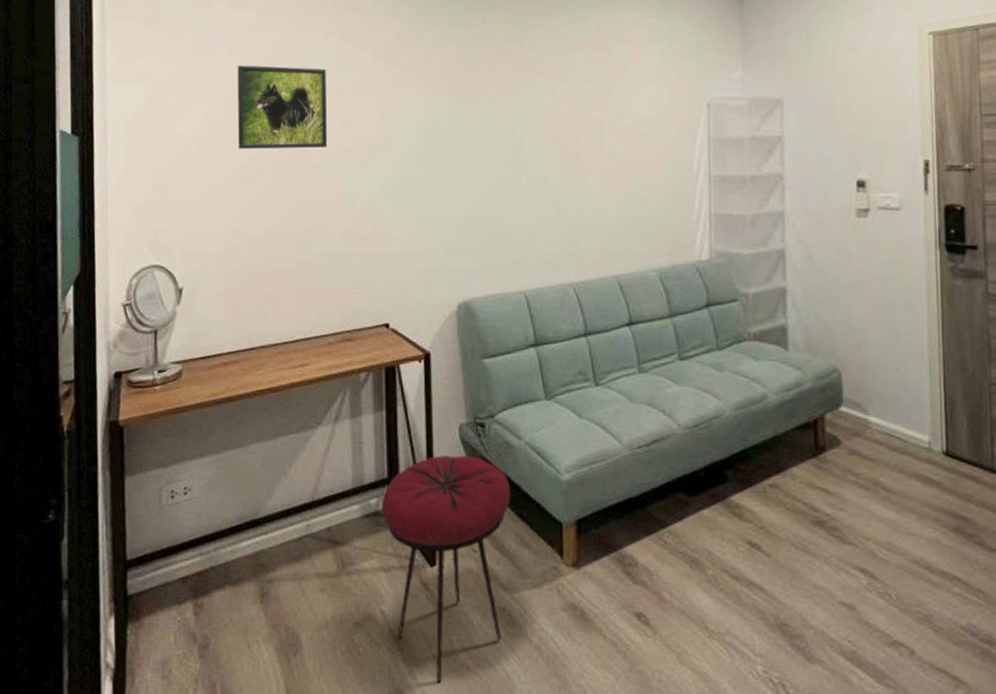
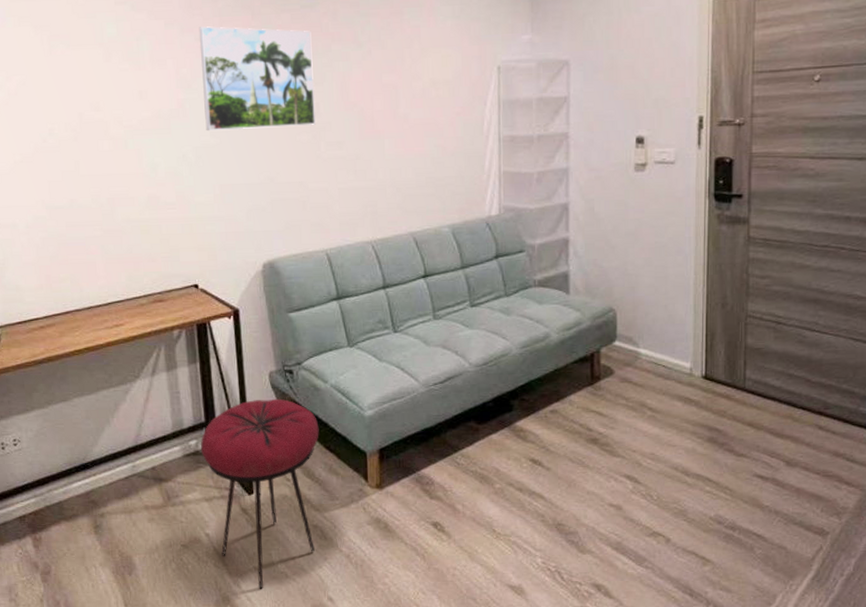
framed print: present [237,65,328,149] -> none [27,36,126,121]
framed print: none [405,58,518,162] -> present [198,26,315,130]

